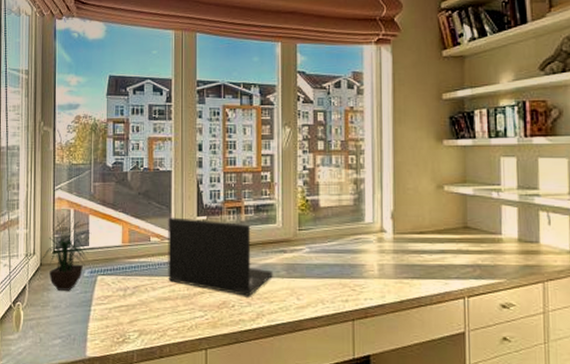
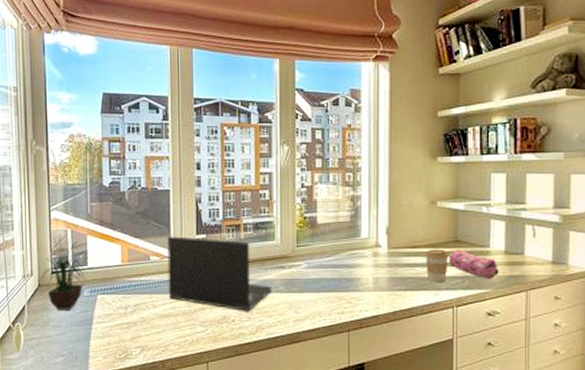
coffee cup: none [432,235,458,270] -> present [424,249,448,282]
pencil case: none [458,236,512,269] -> present [448,249,499,279]

